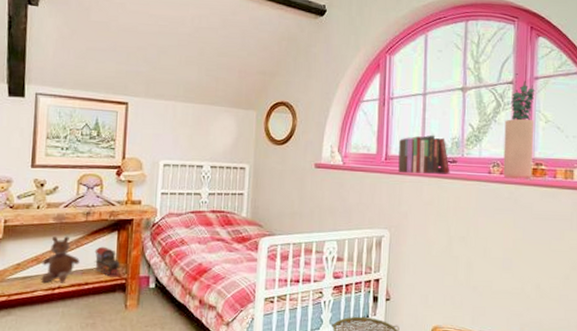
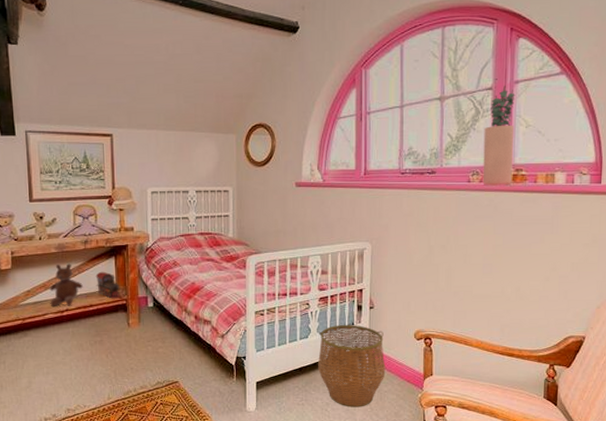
books: present [398,135,450,174] -> none [378,148,429,187]

